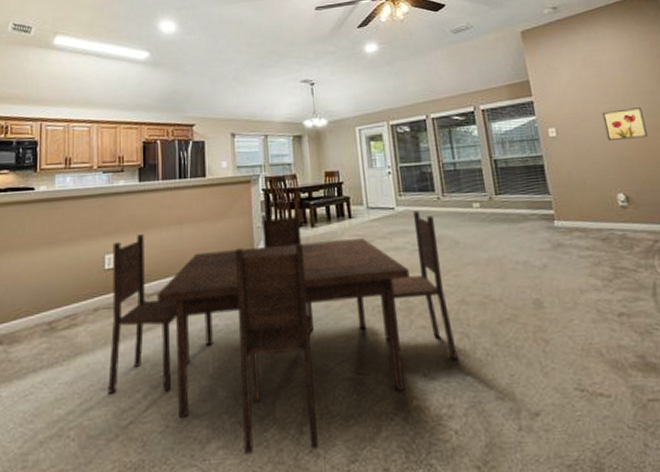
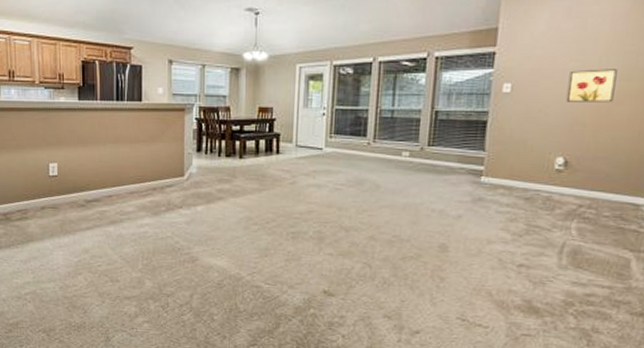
dining set: present [108,210,458,455] -> none [55,142,360,333]

